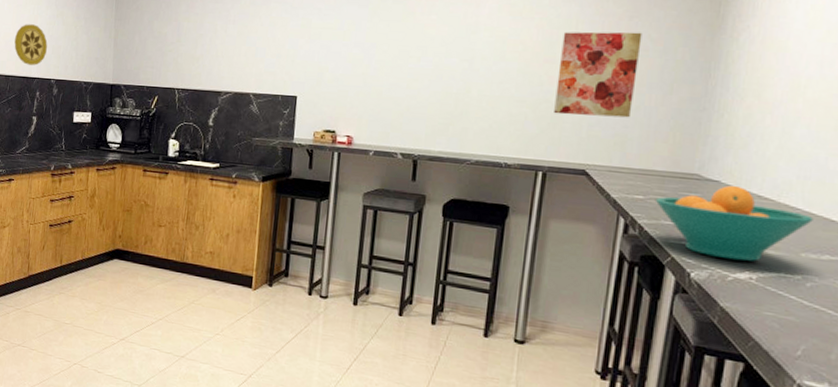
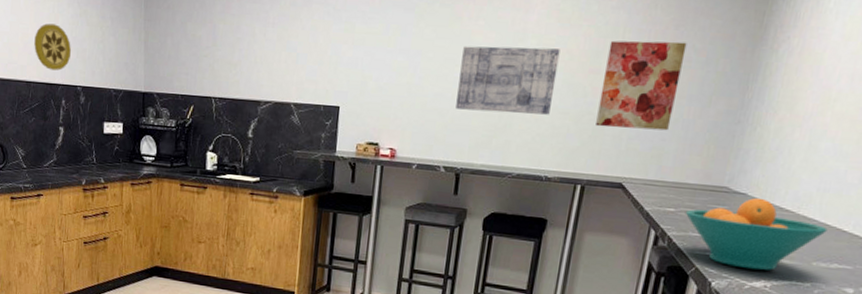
wall art: none [411,38,513,103] -> present [456,46,560,115]

